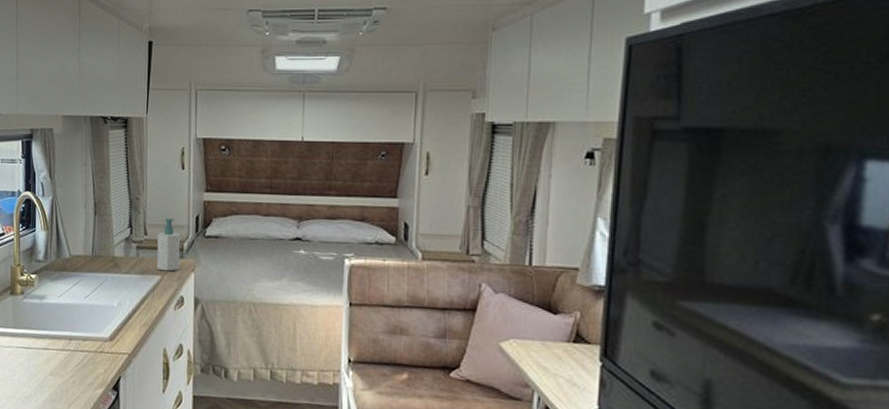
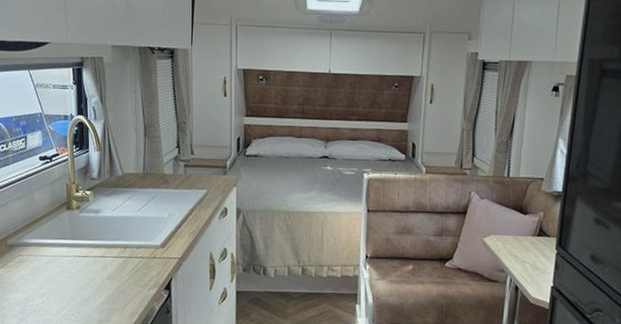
soap bottle: present [156,218,180,272] -> none [202,140,224,186]

